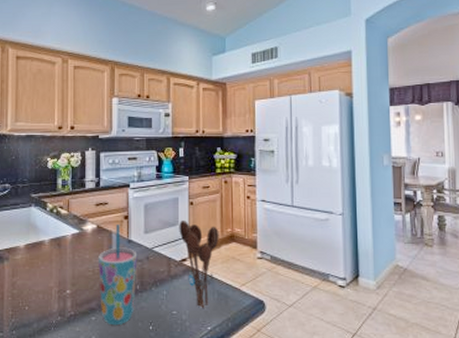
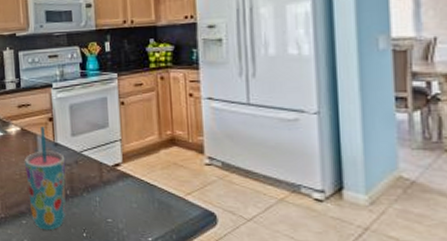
utensil holder: present [179,221,219,308] -> none [109,122,157,217]

